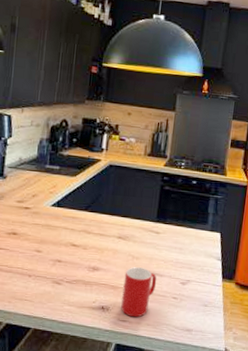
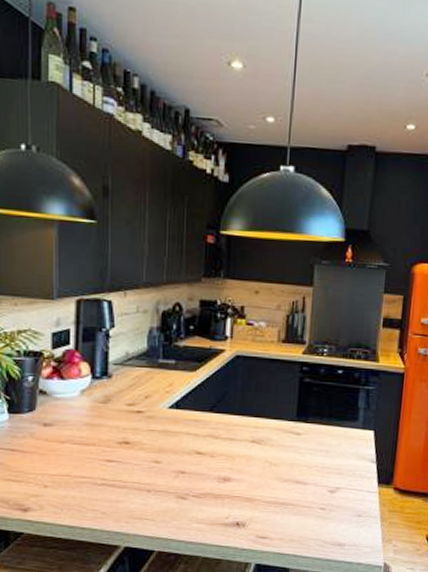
cup: present [121,267,157,318] -> none [259,475,301,533]

